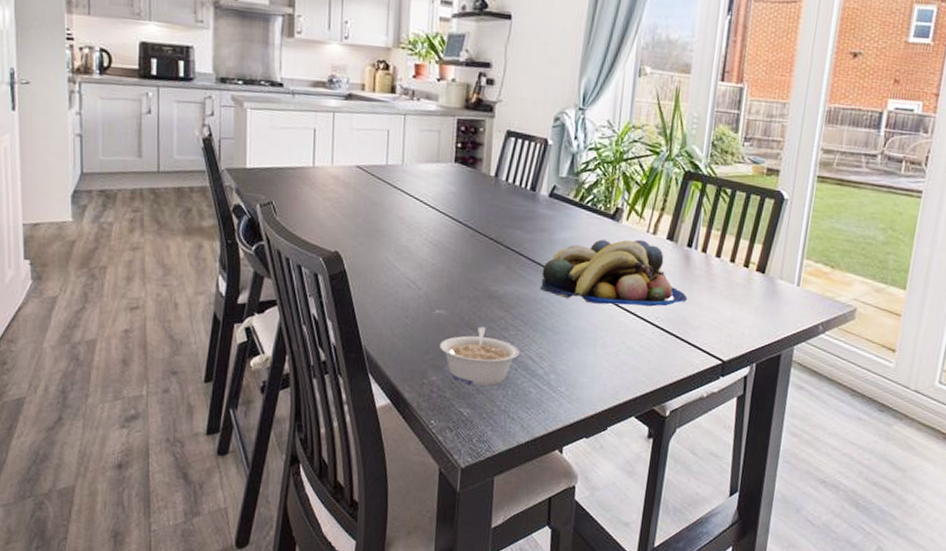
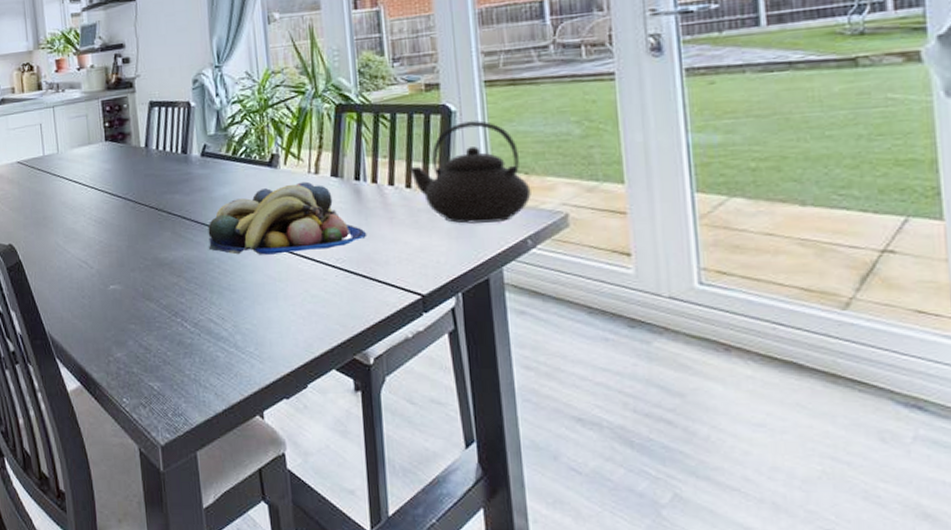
legume: present [440,326,520,386] -> none [119,295,200,356]
teapot: none [737,210,833,307] -> present [409,120,531,224]

